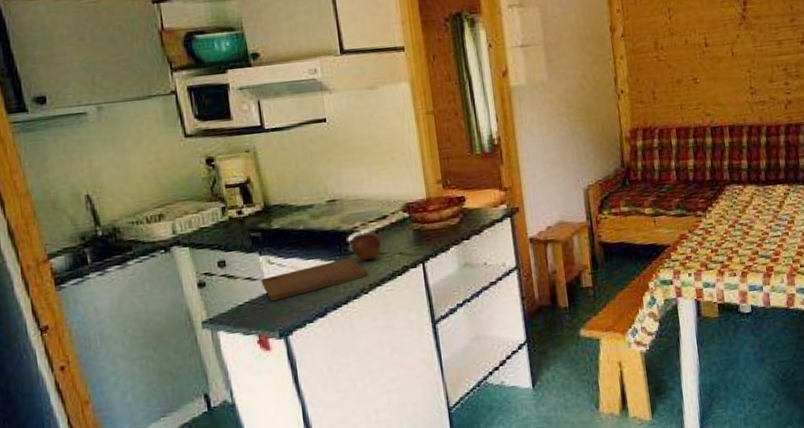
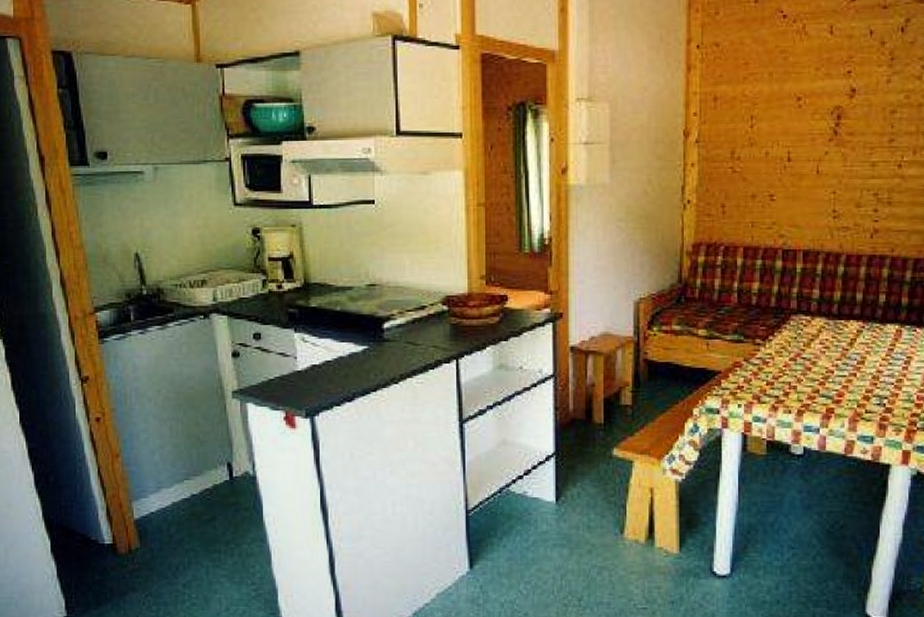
cutting board: present [261,257,368,301] -> none [293,345,399,379]
fruit: present [350,231,382,262] -> none [386,319,417,351]

